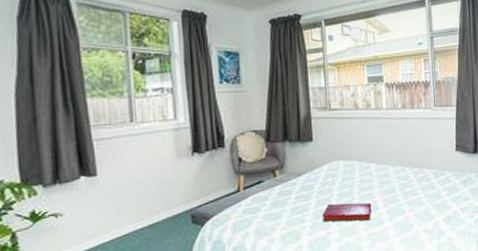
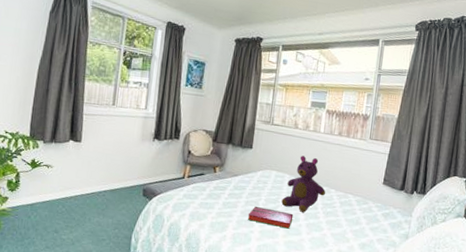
teddy bear: none [356,137,401,199] -> present [281,155,326,212]

